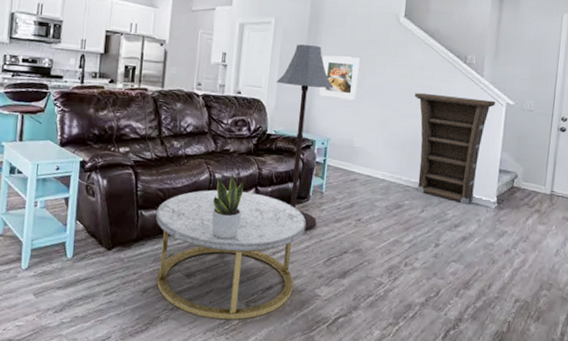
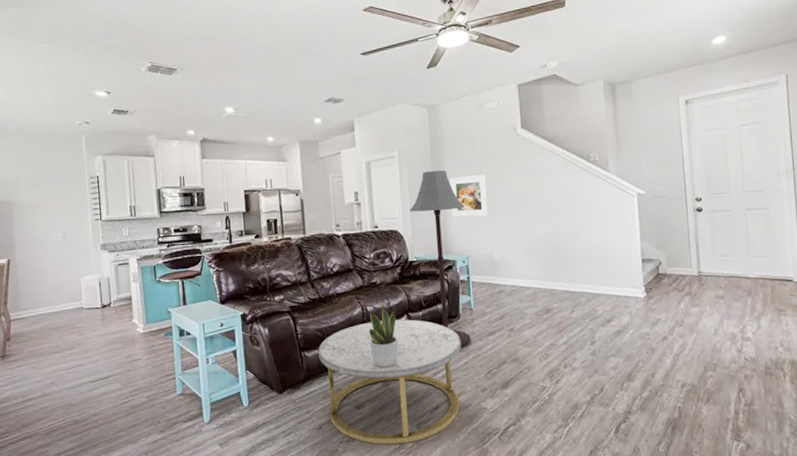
cabinet: present [415,92,496,205] -> none [545,193,627,299]

